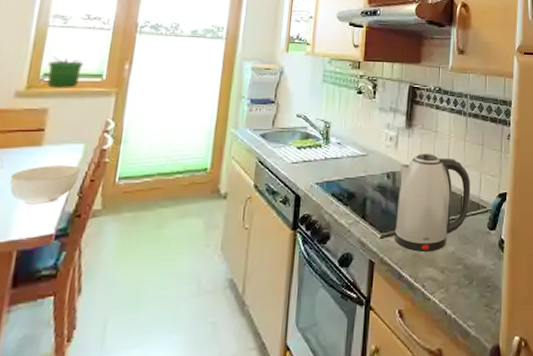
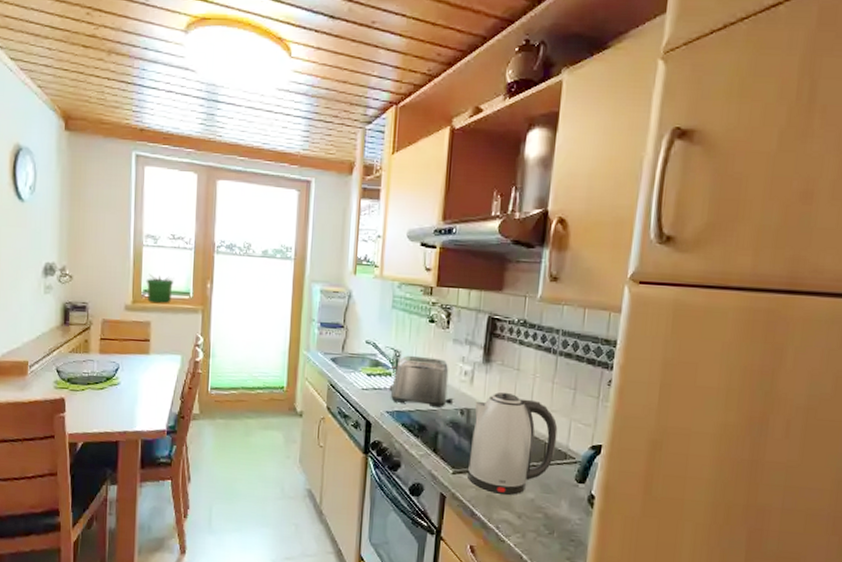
bowl: present [9,165,81,205] -> none [129,371,181,405]
toaster: none [319,125,381,173] -> present [389,355,454,407]

